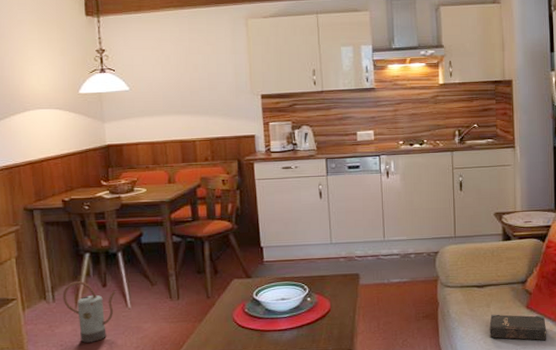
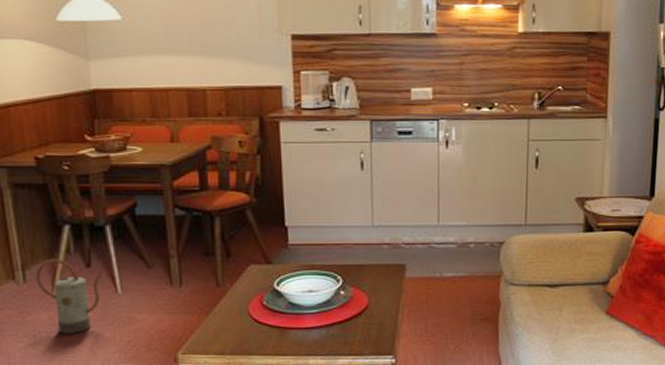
hardback book: present [489,314,547,341] -> none [560,319,629,353]

